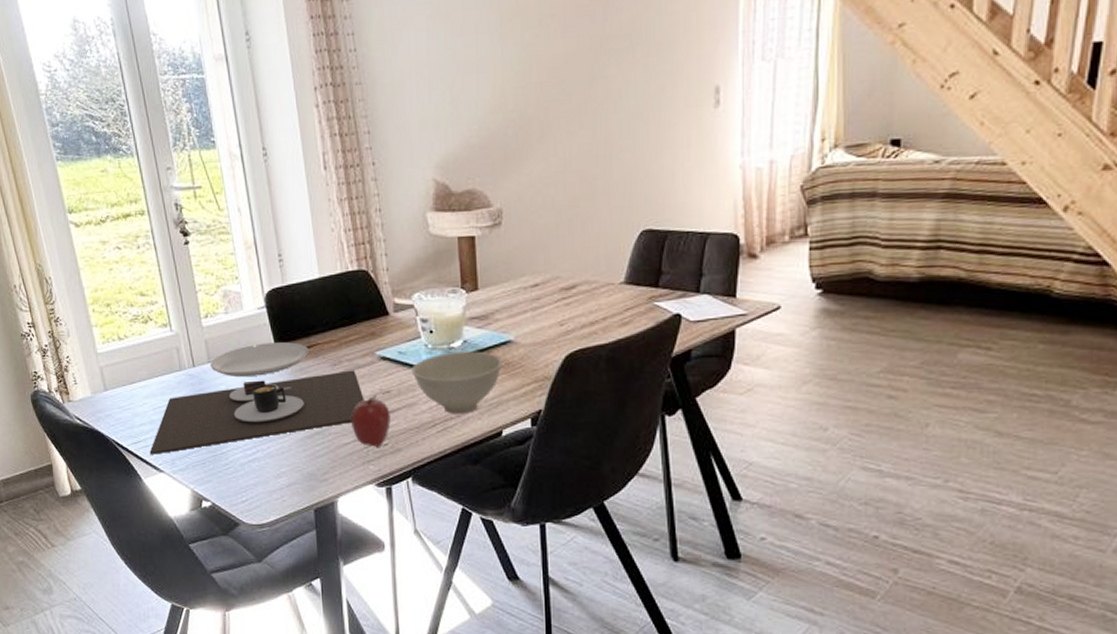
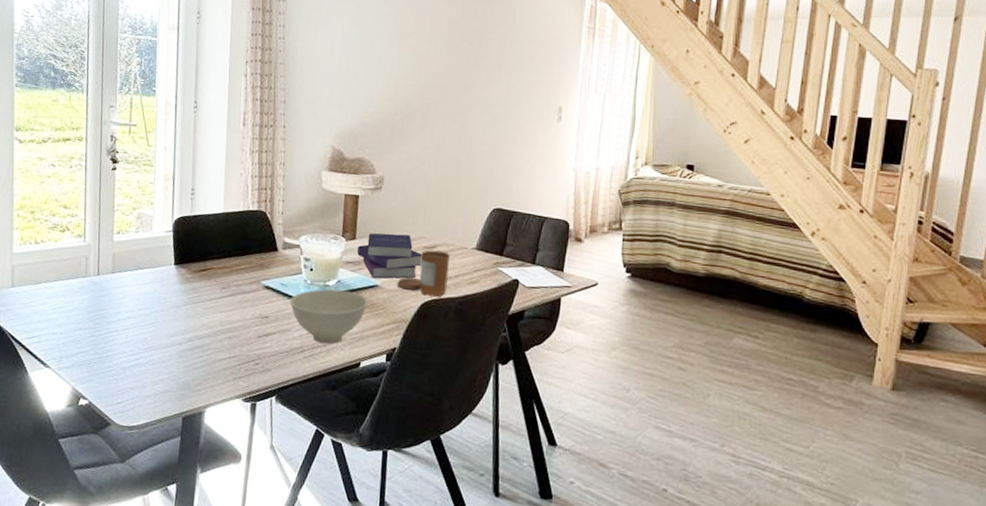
place setting: present [149,370,364,454] -> none [40,293,245,351]
plate: present [209,342,308,378] -> none [112,261,203,290]
fruit: present [351,394,391,447] -> none [229,318,266,365]
book: none [481,276,561,334] -> present [357,233,423,279]
candle: none [533,290,594,346] -> present [397,250,450,297]

